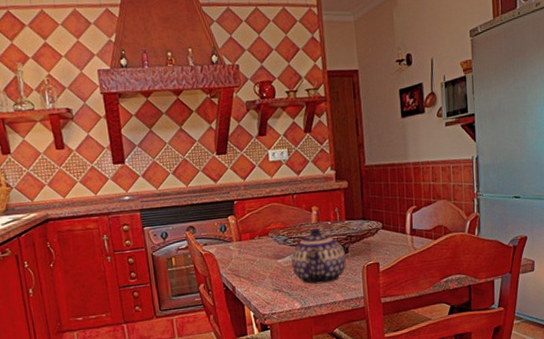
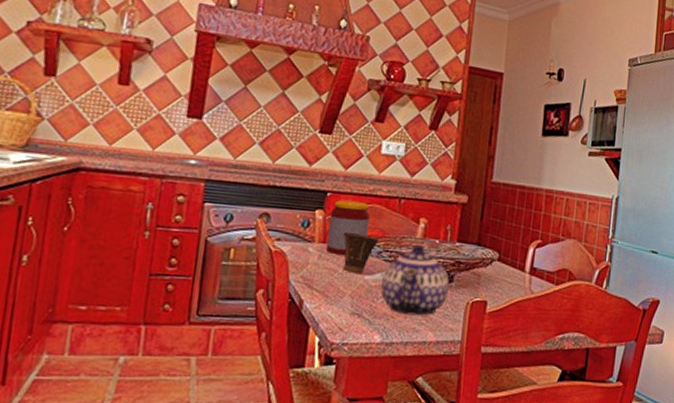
jar: none [239,203,273,248] -> present [326,200,370,255]
cup: none [253,228,283,260] -> present [343,231,379,275]

